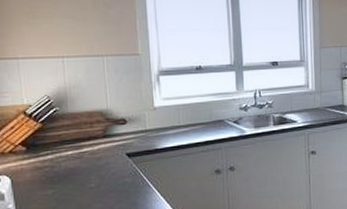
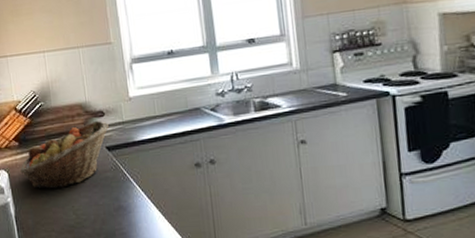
fruit basket: none [26,127,130,195] -> present [20,120,109,189]

